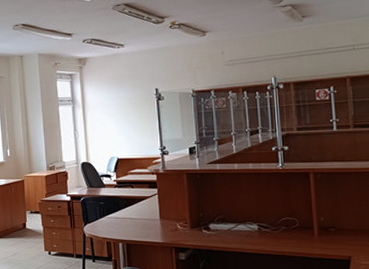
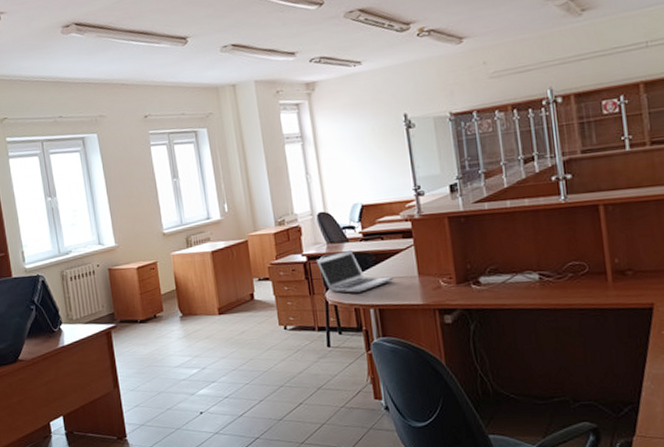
laptop: none [77,194,140,229] -> present [315,249,394,293]

